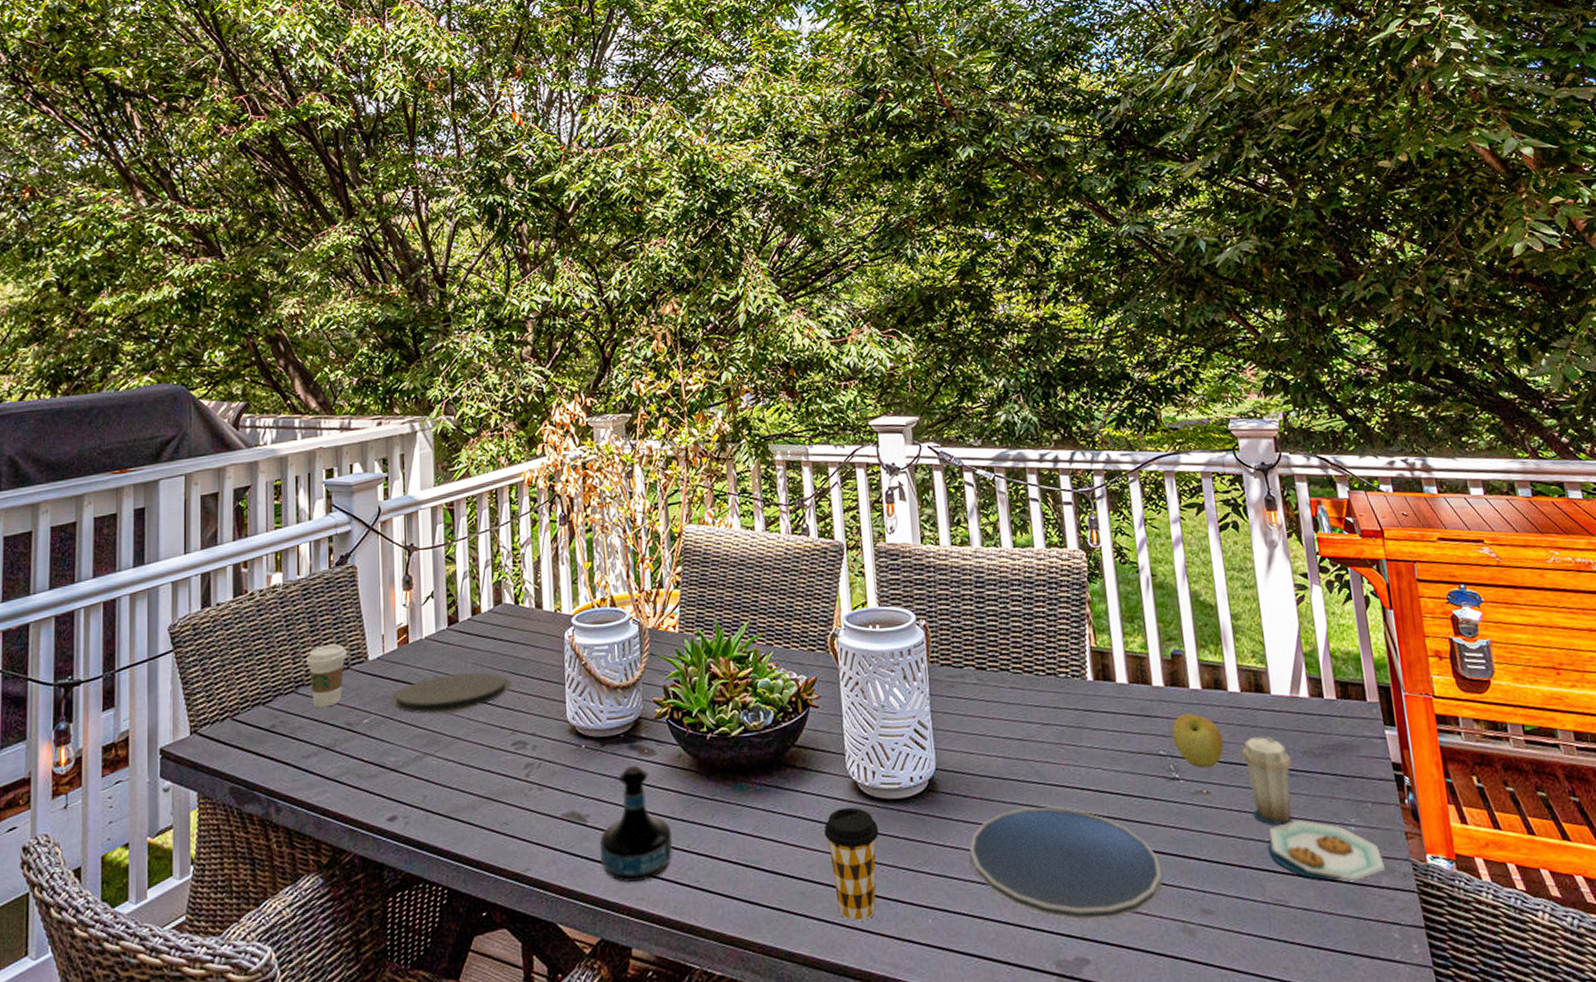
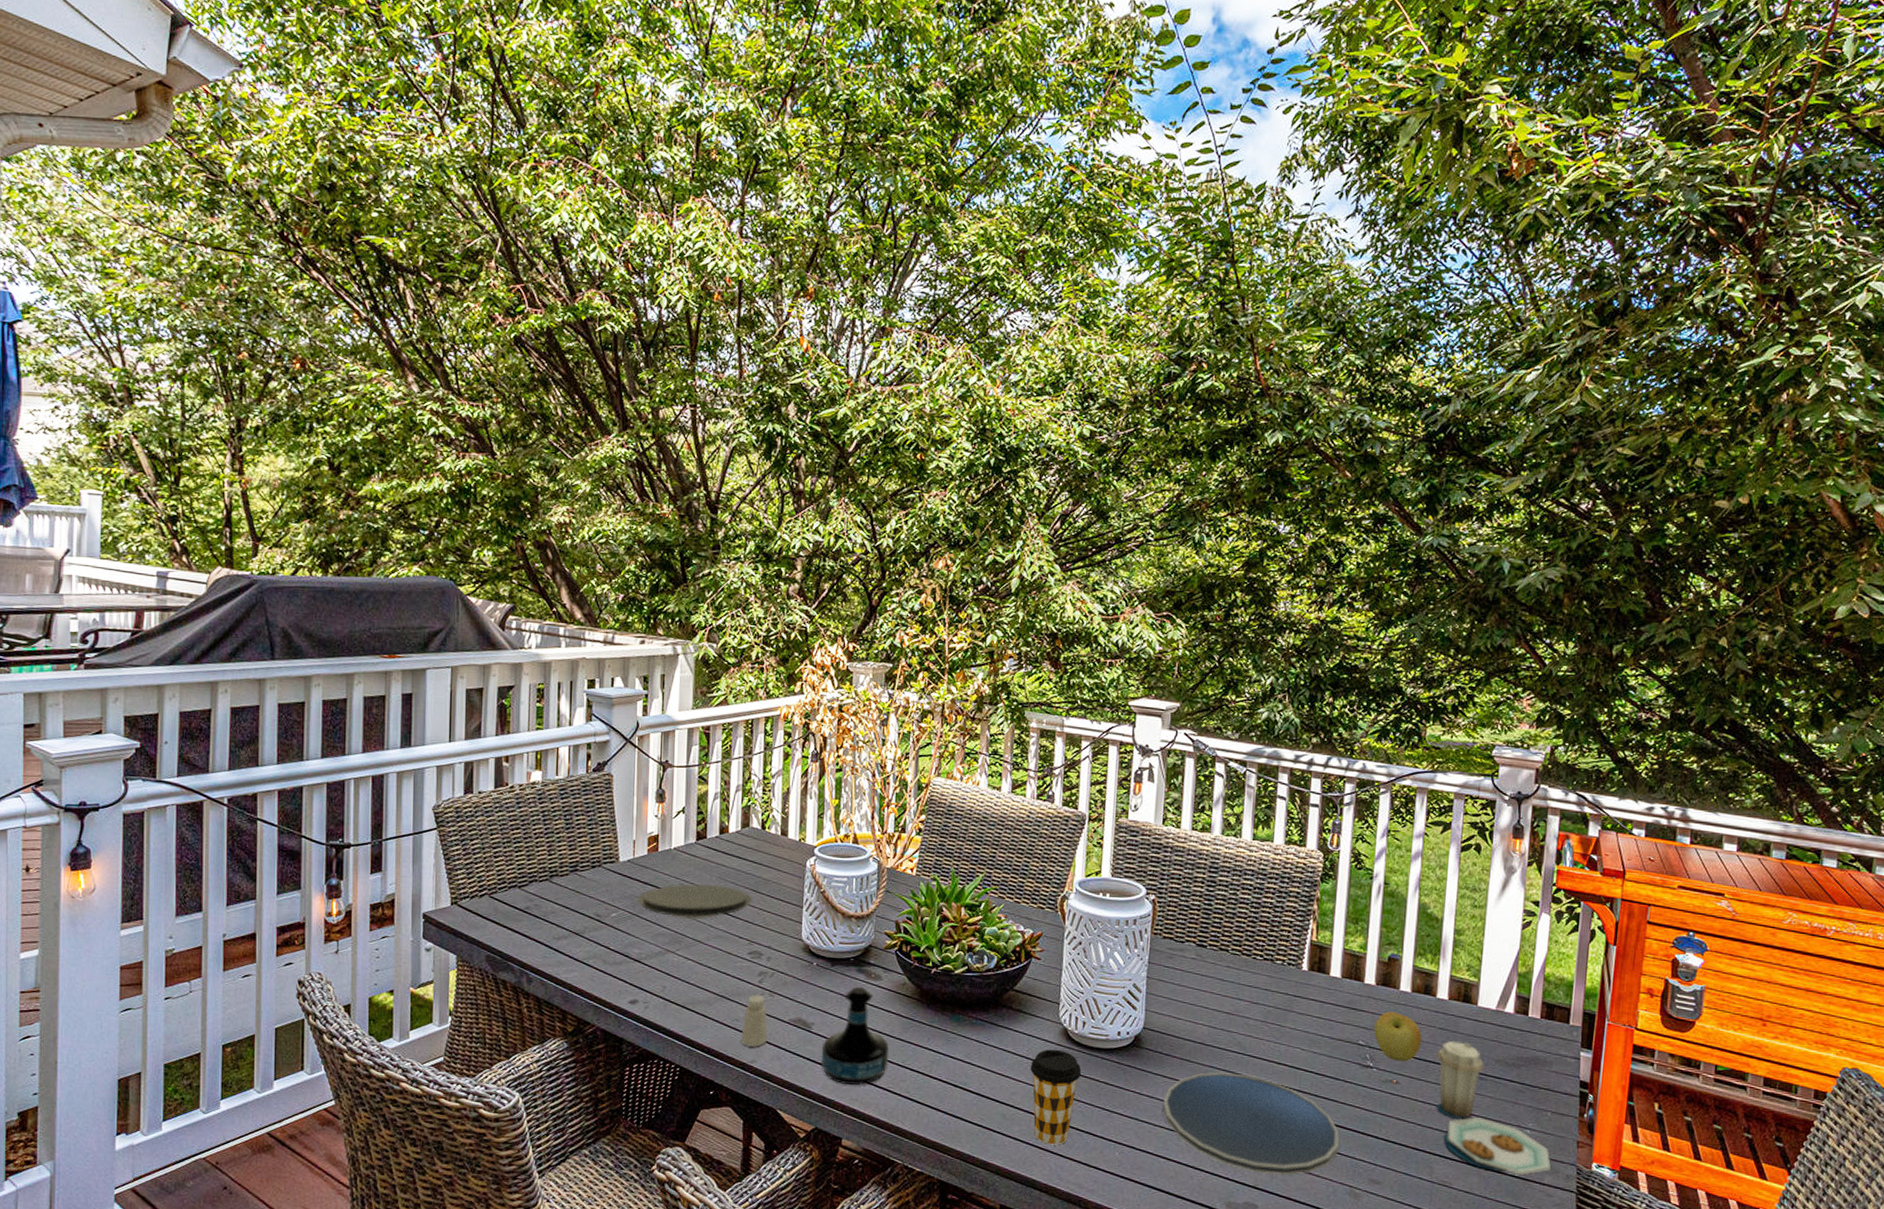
coffee cup: present [307,644,348,708] -> none [561,842,600,898]
saltshaker: none [511,789,541,853] -> present [741,994,768,1047]

